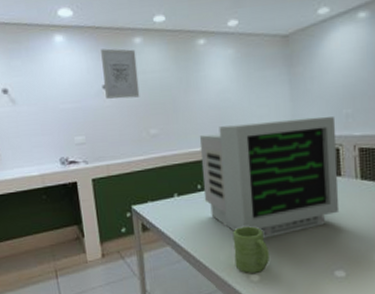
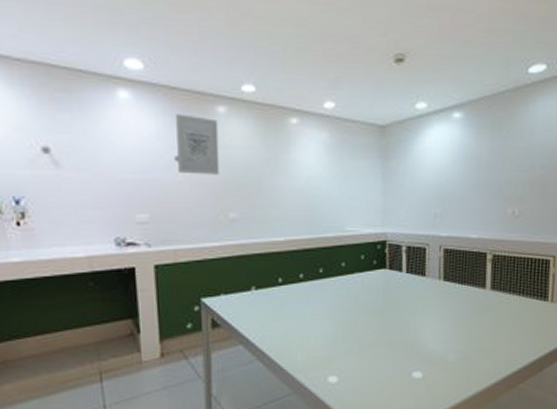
computer monitor: present [199,116,340,238] -> none [284,214,425,338]
mug: present [232,226,269,273] -> none [313,325,349,375]

